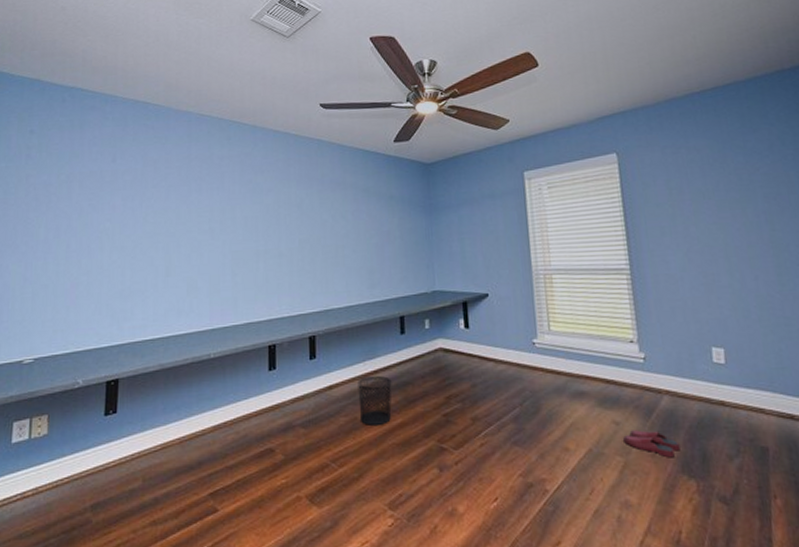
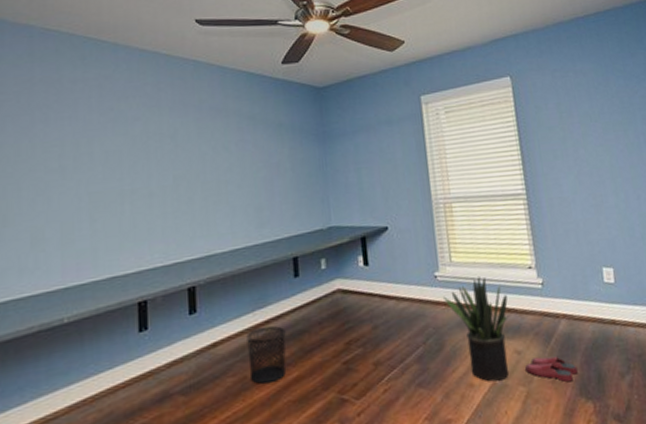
potted plant: none [541,347,607,448] -> present [443,277,508,381]

